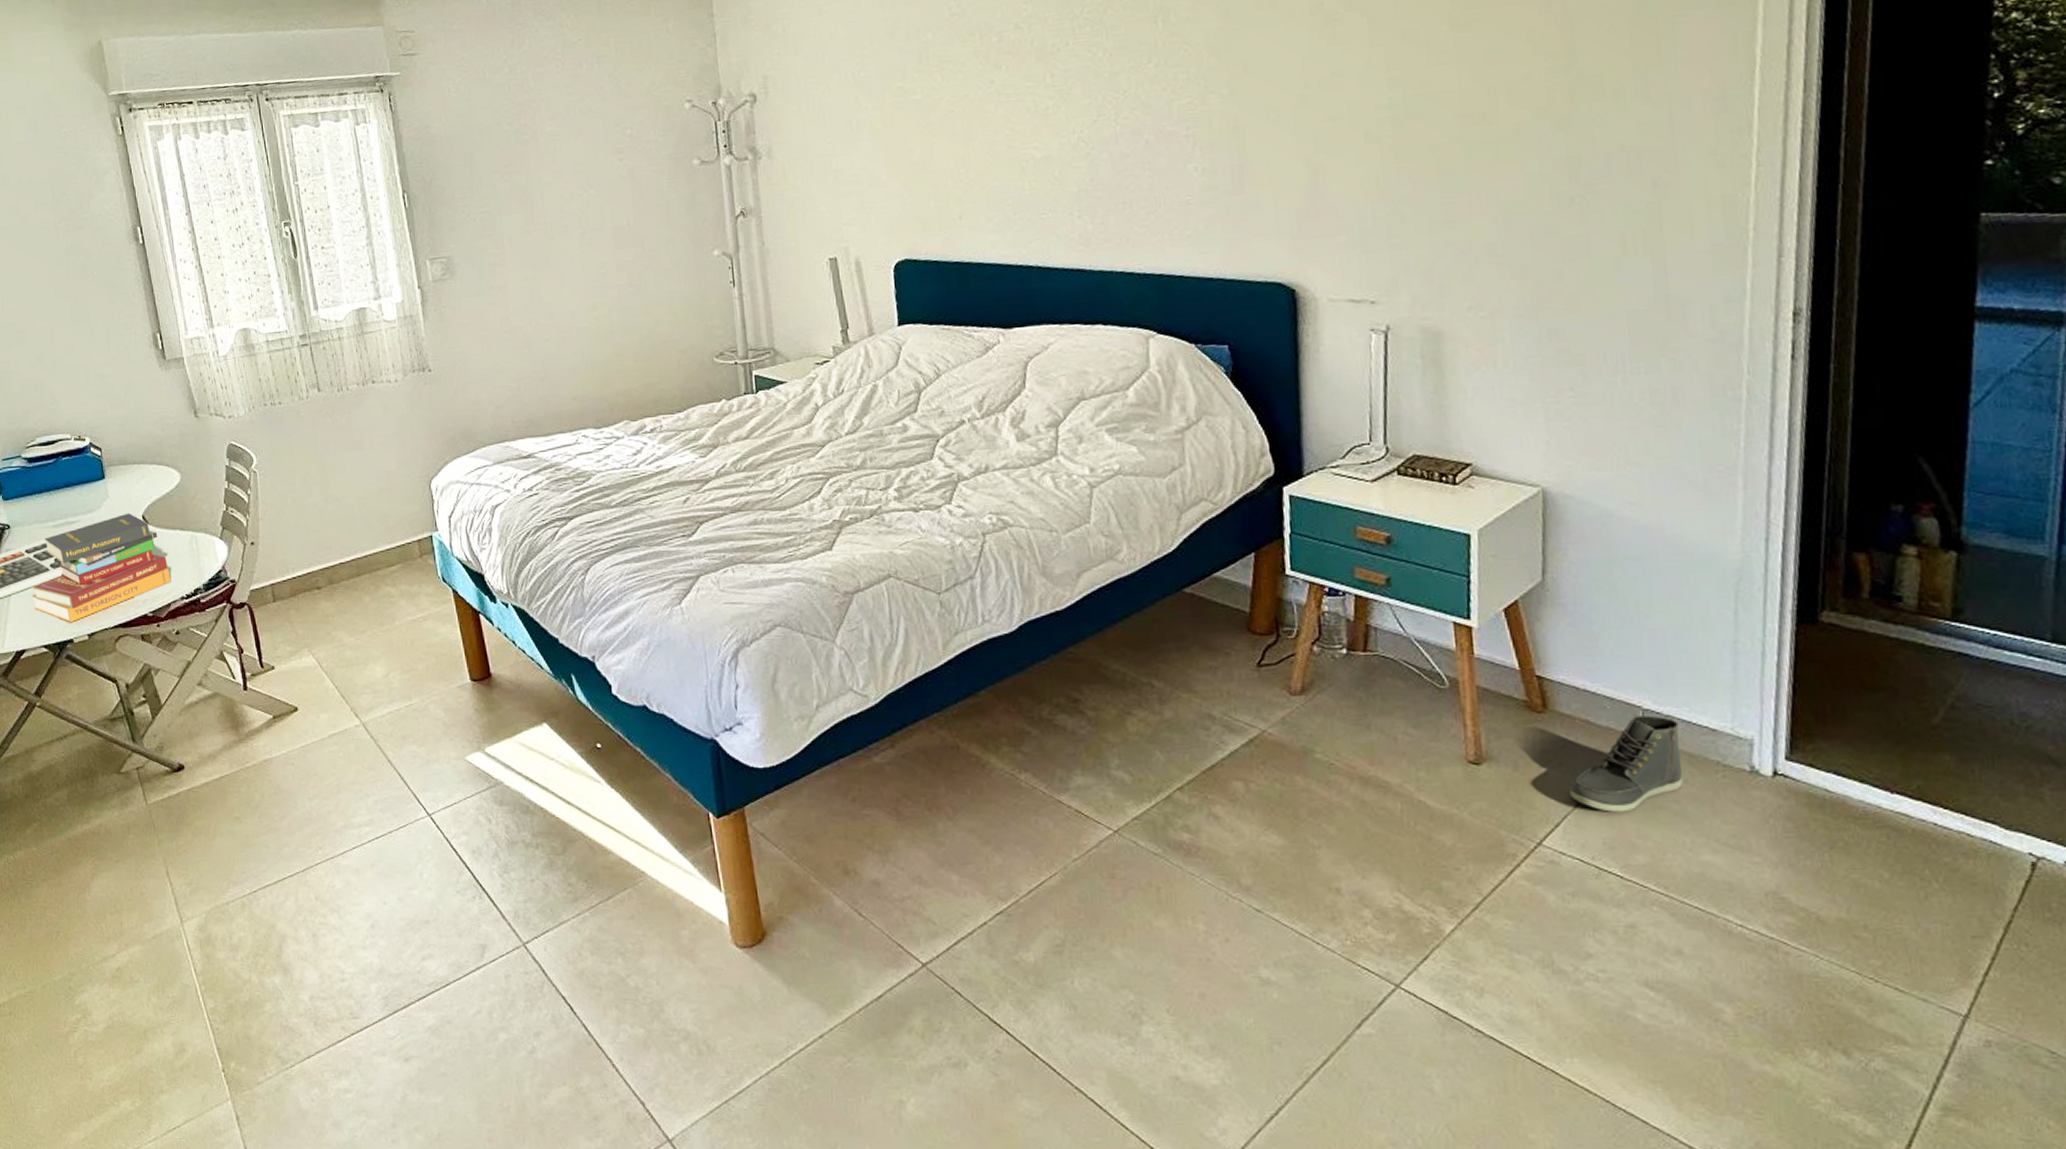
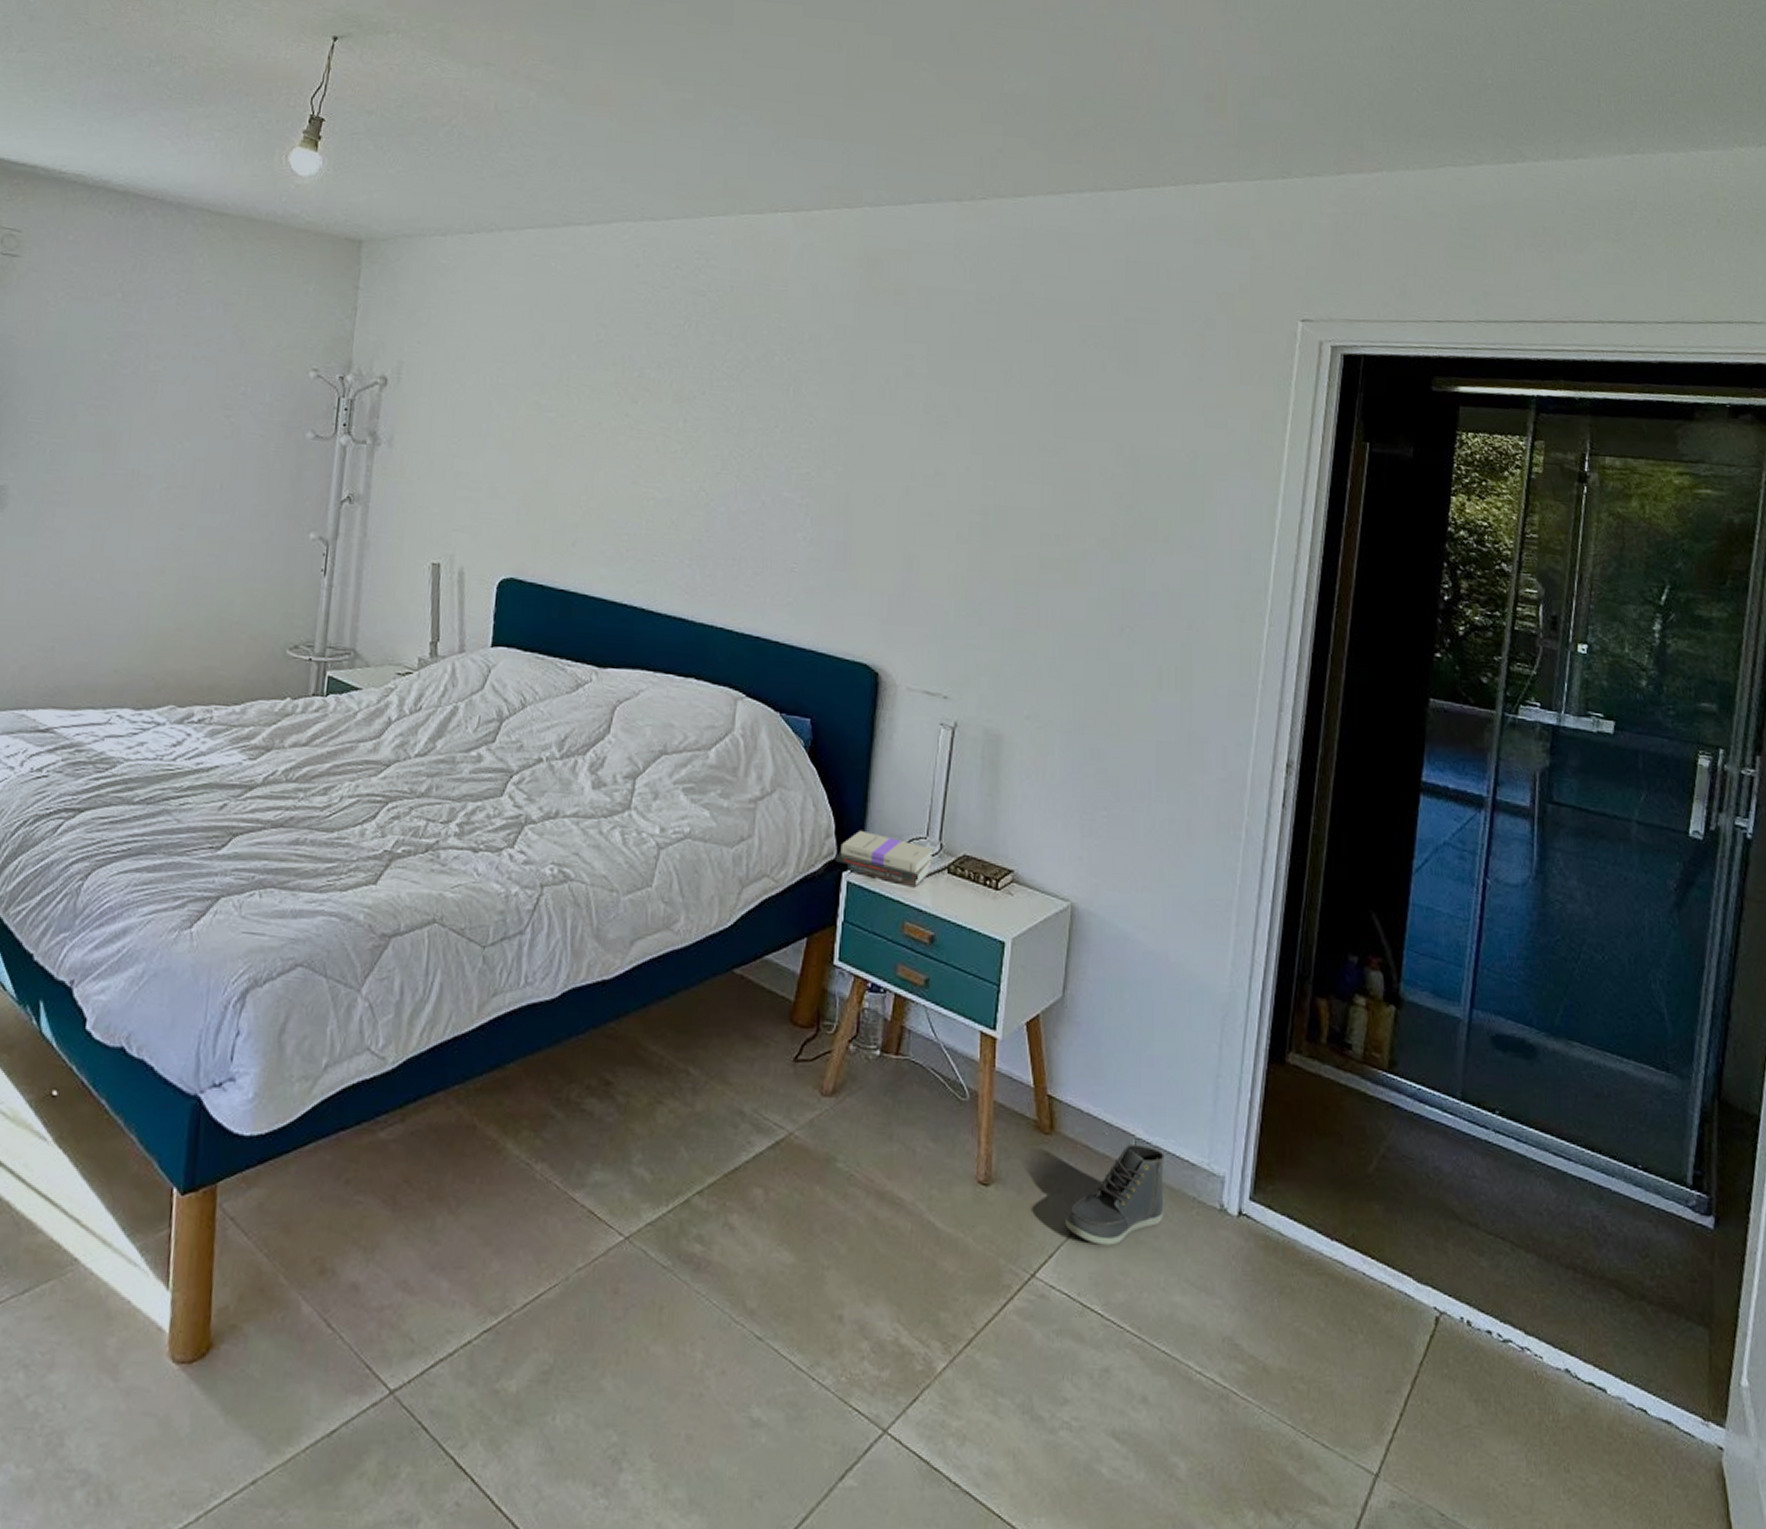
books: none [1273,444,1379,494] -> present [835,830,933,888]

